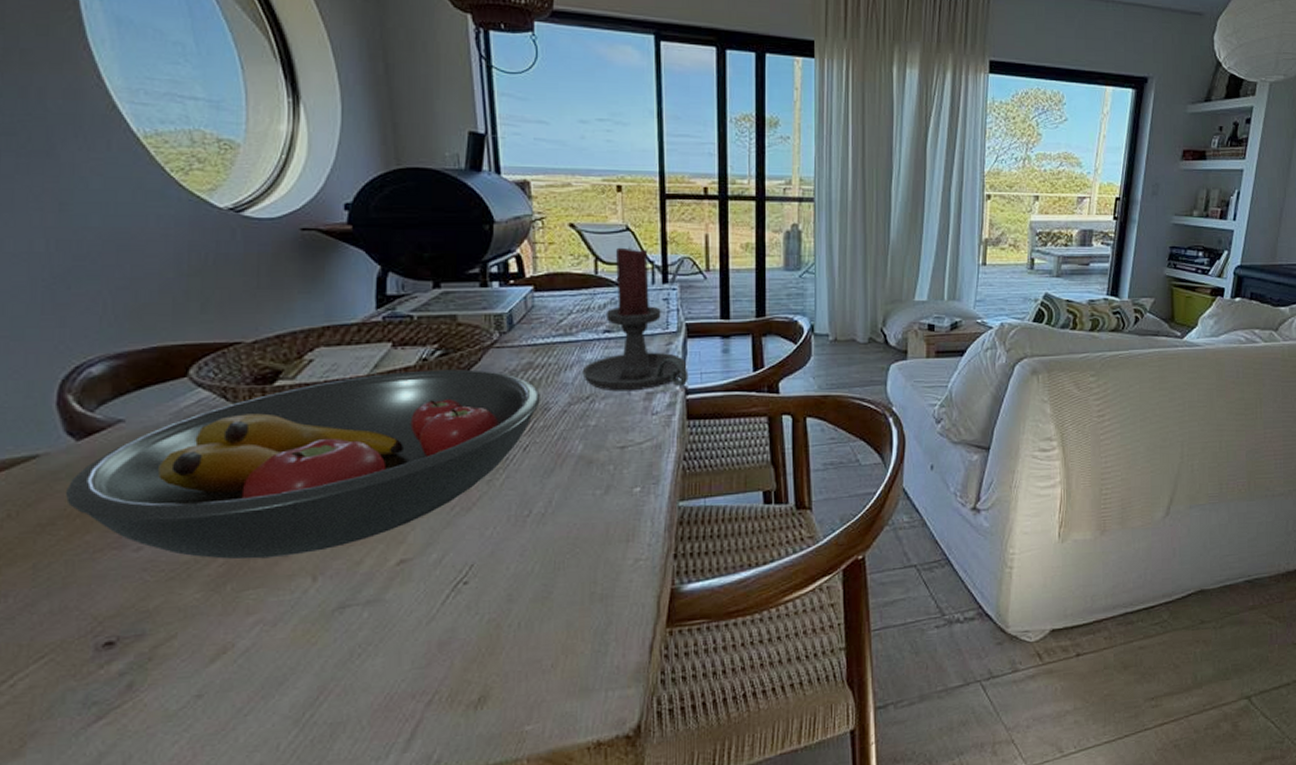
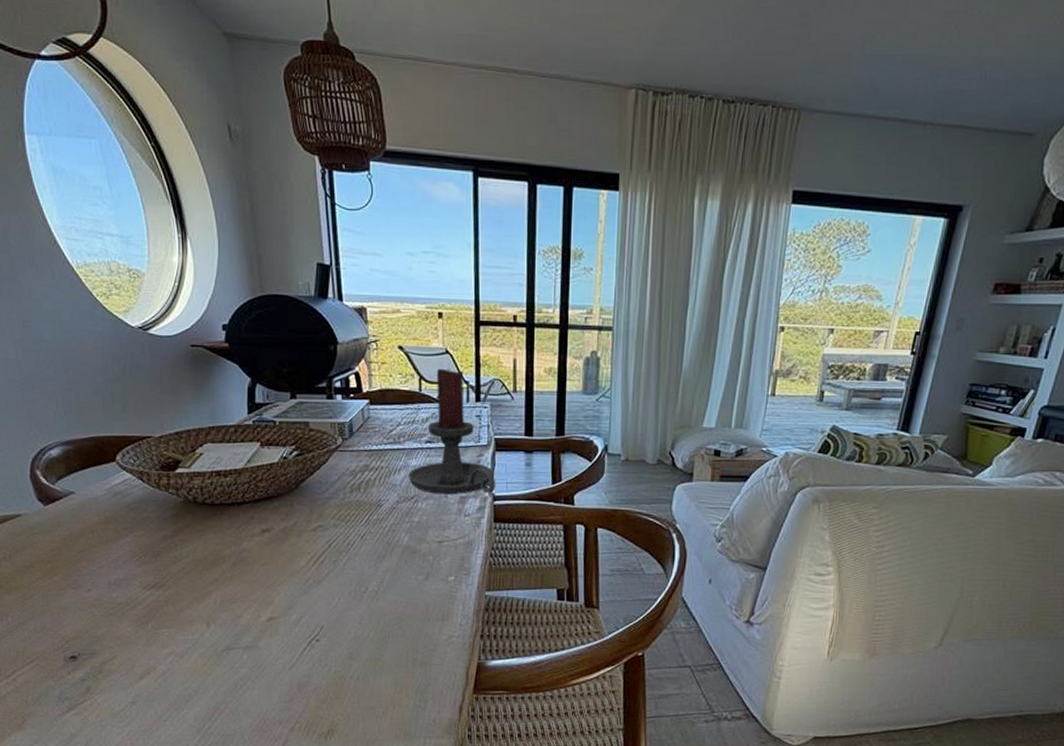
fruit bowl: present [65,369,540,559] -> none [39,466,374,606]

